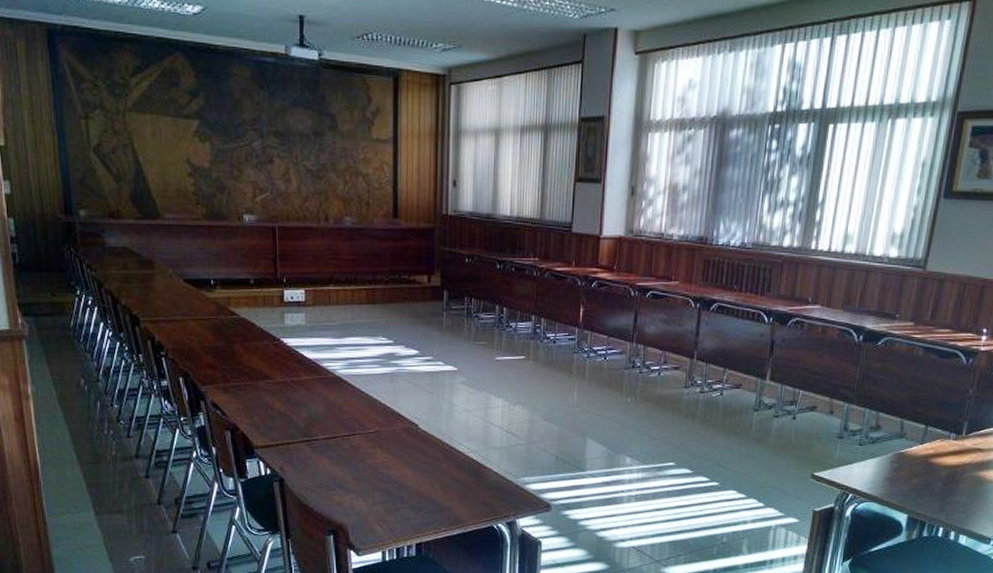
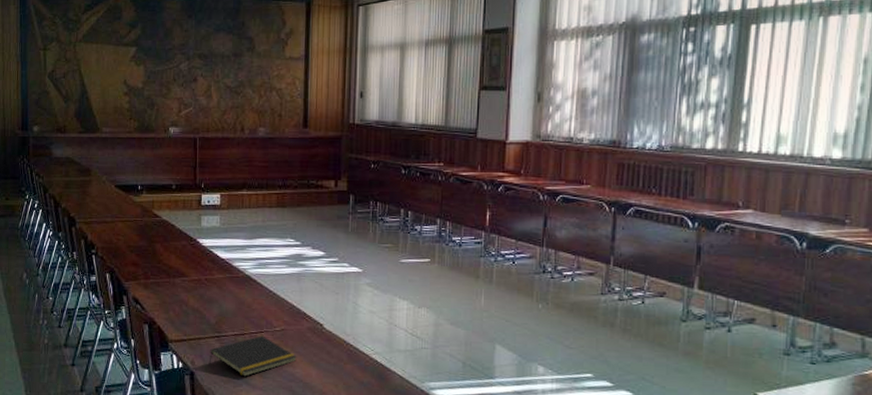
notepad: none [299,438,392,481] -> present [208,335,297,377]

